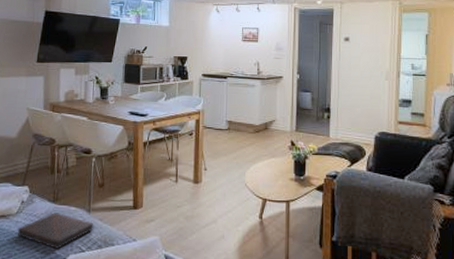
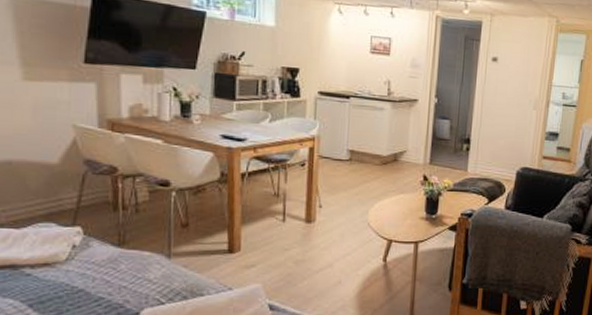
book: present [17,213,94,249] -> none [68,259,177,302]

